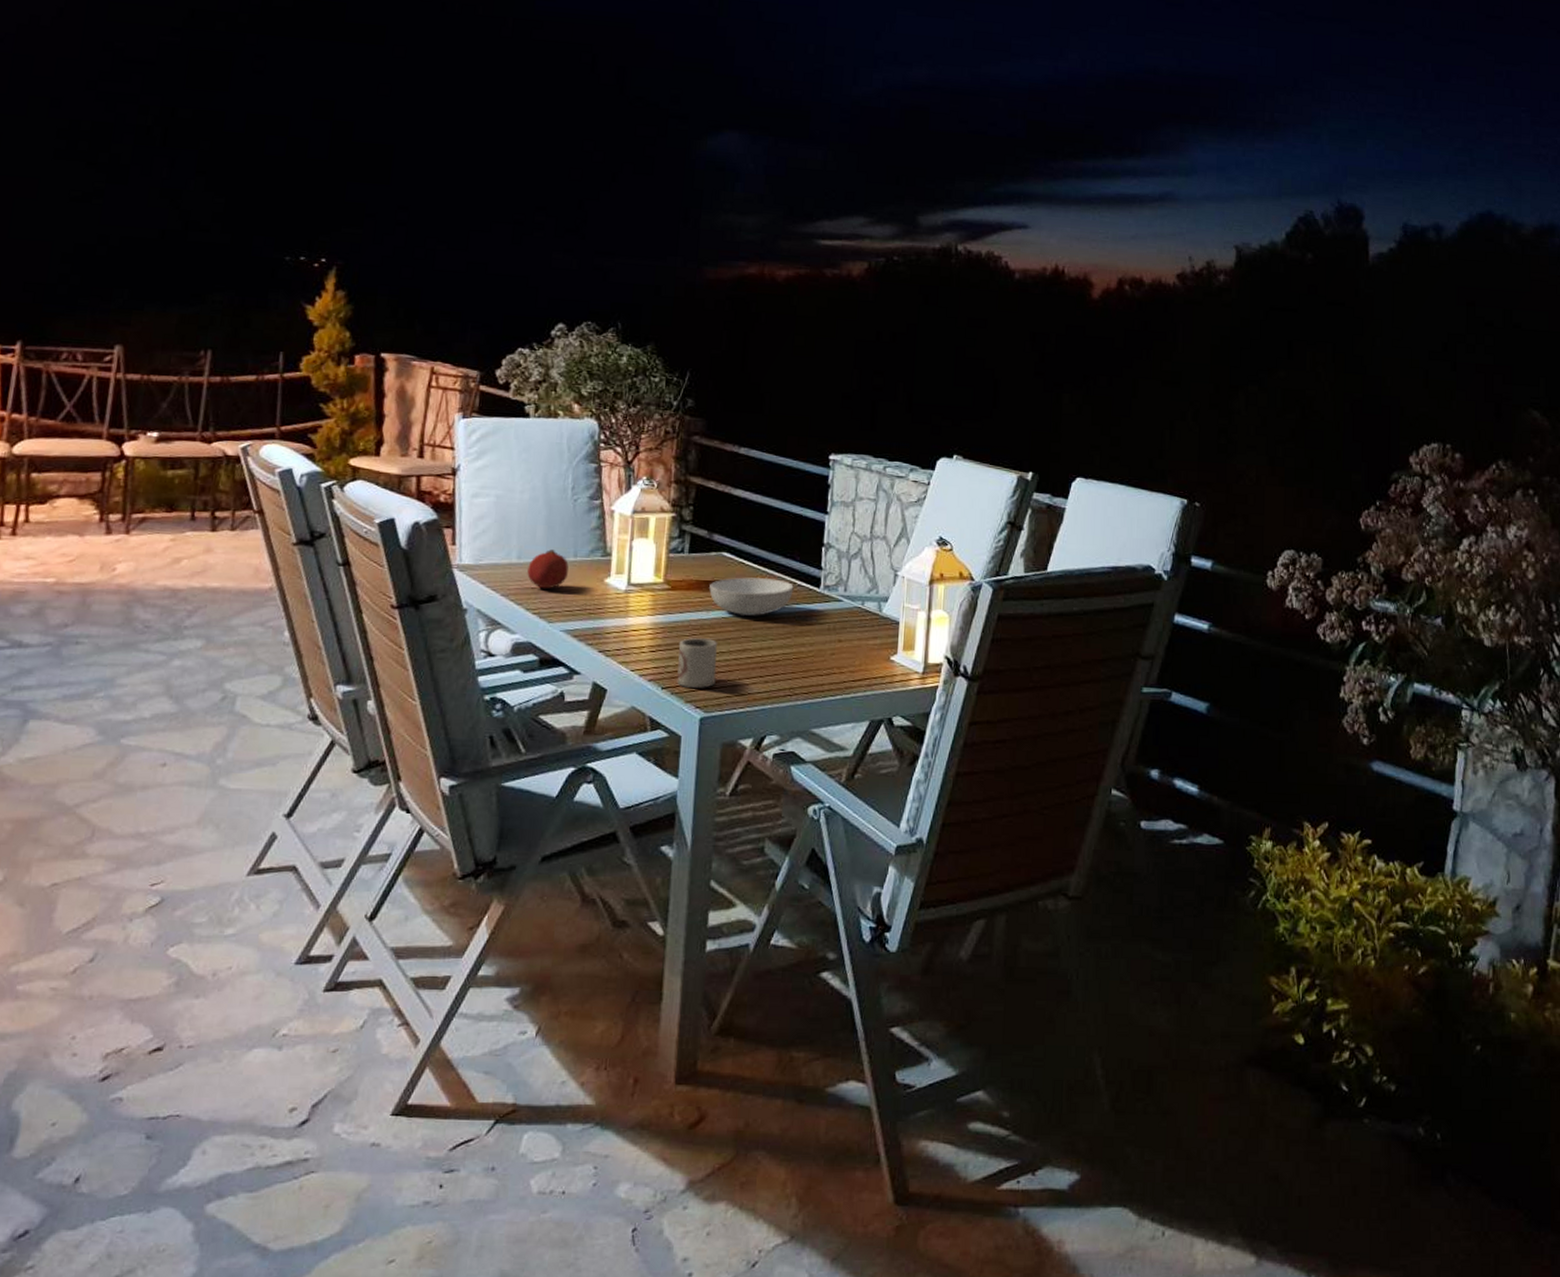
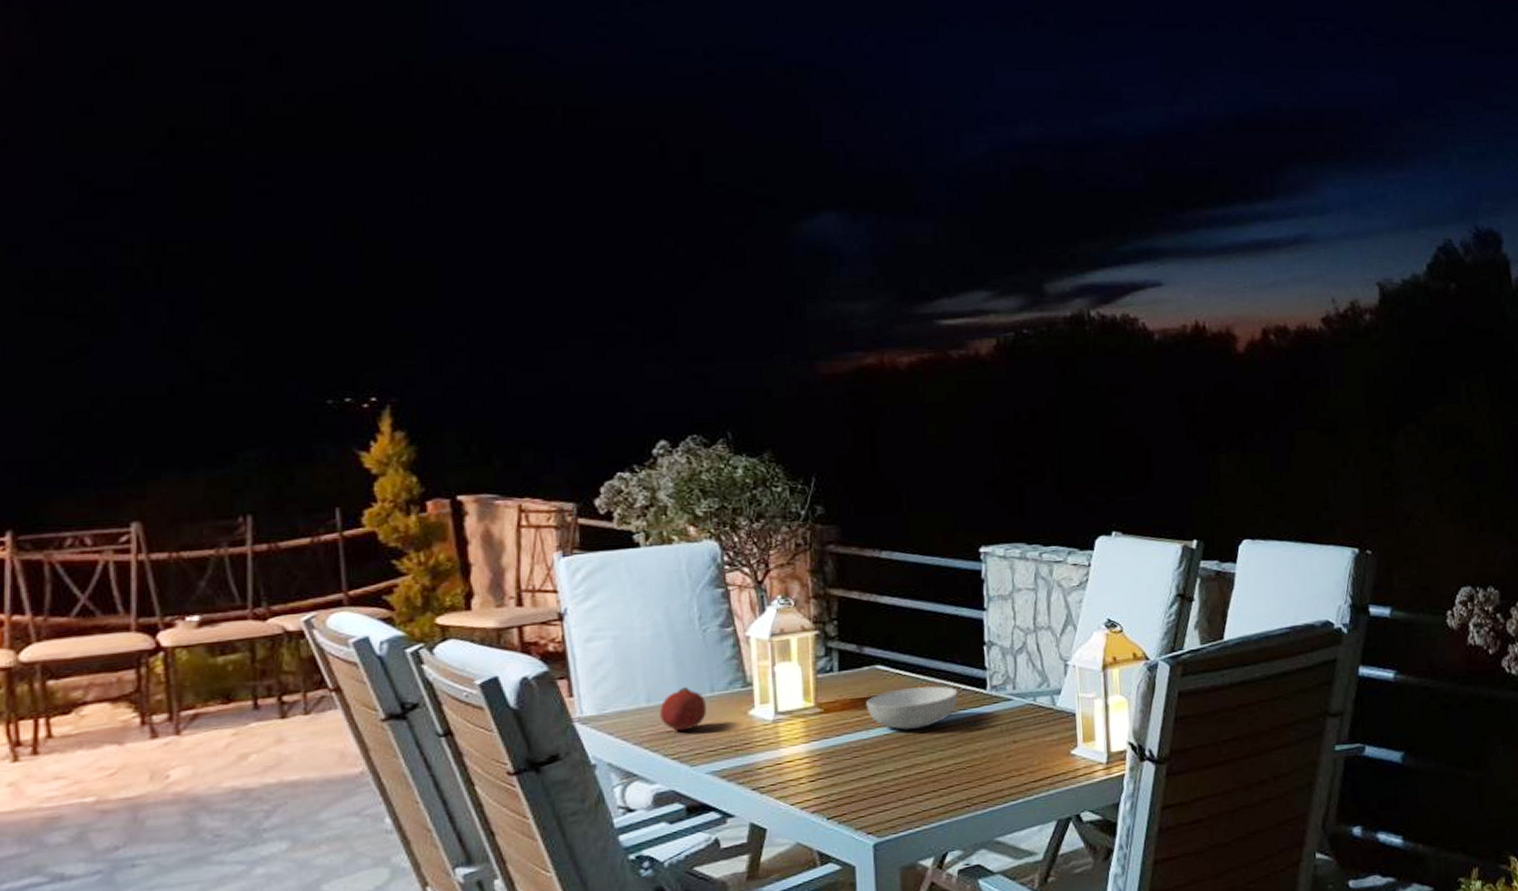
cup: present [677,638,717,688] -> none [840,759,886,815]

